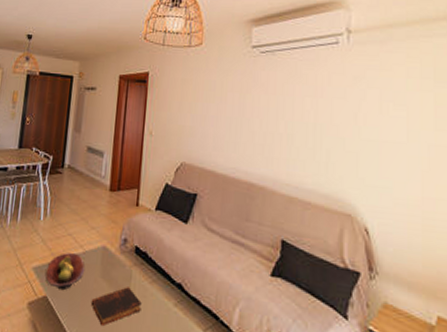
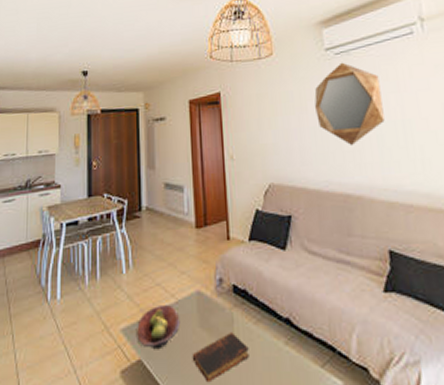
home mirror: none [233,61,299,140] -> present [314,62,385,147]

